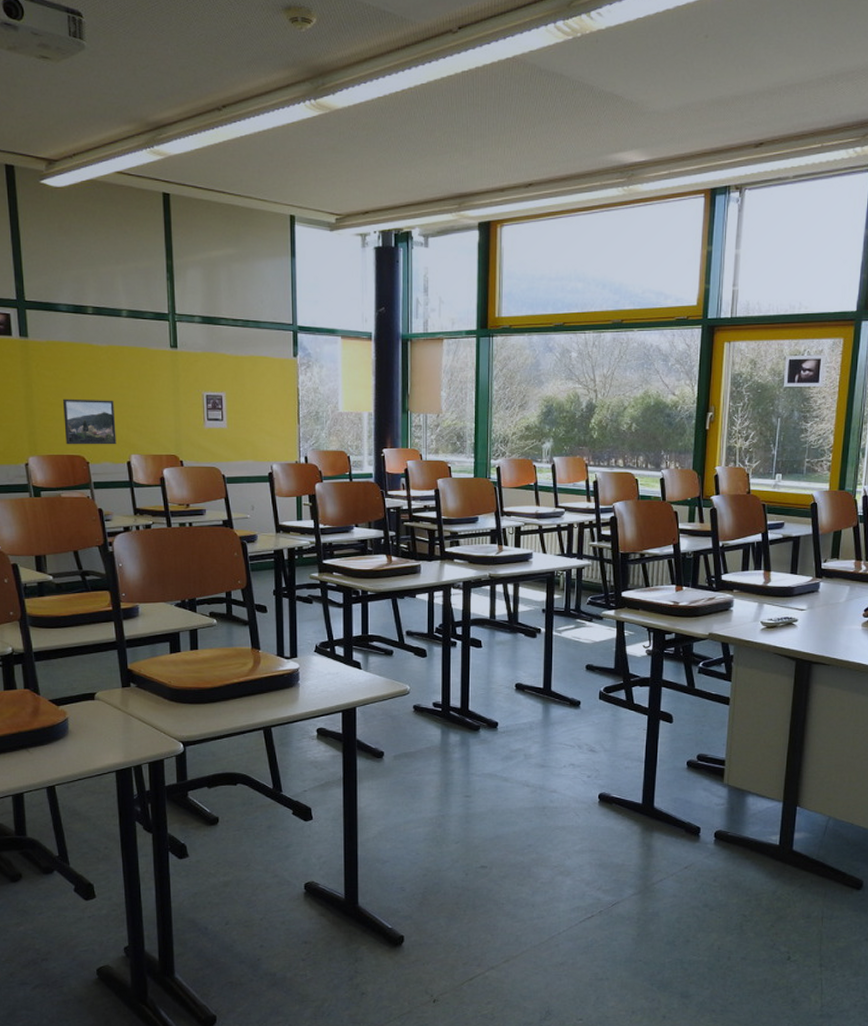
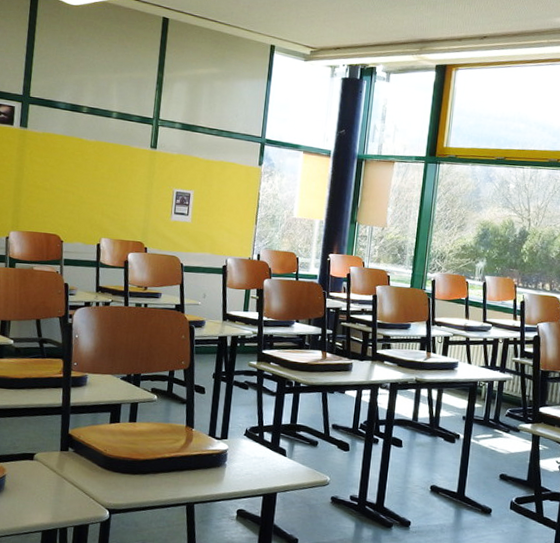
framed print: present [63,399,116,445] -> none [45,183,94,228]

